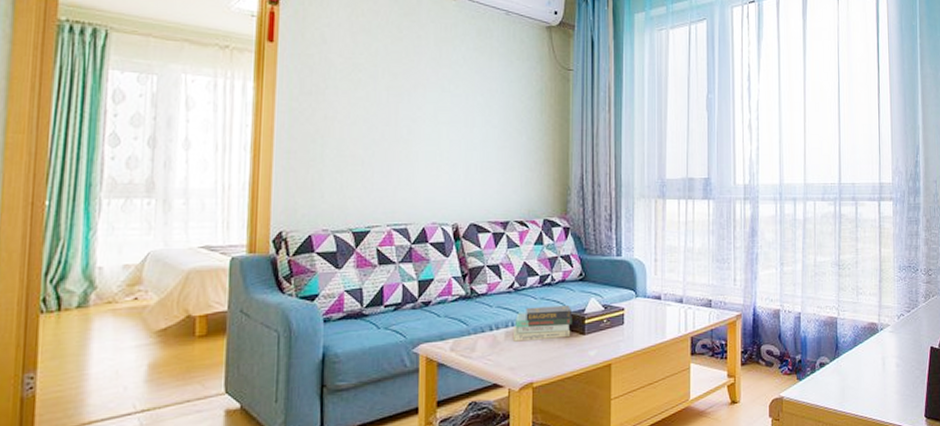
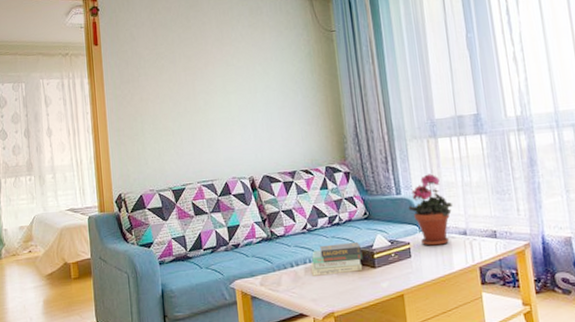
potted plant: none [627,236,672,313] -> present [408,173,452,246]

